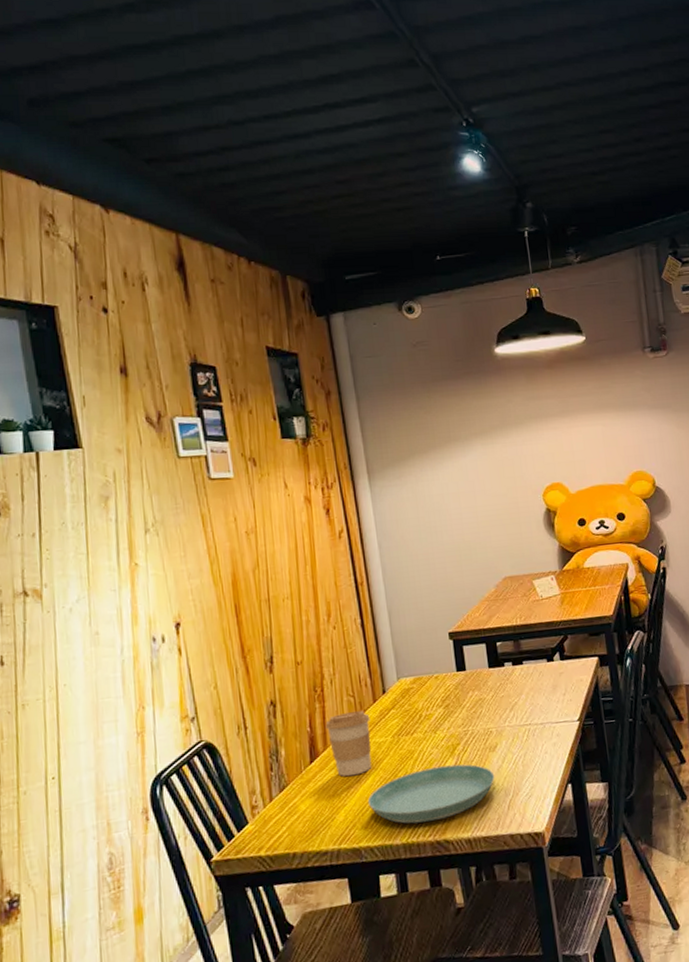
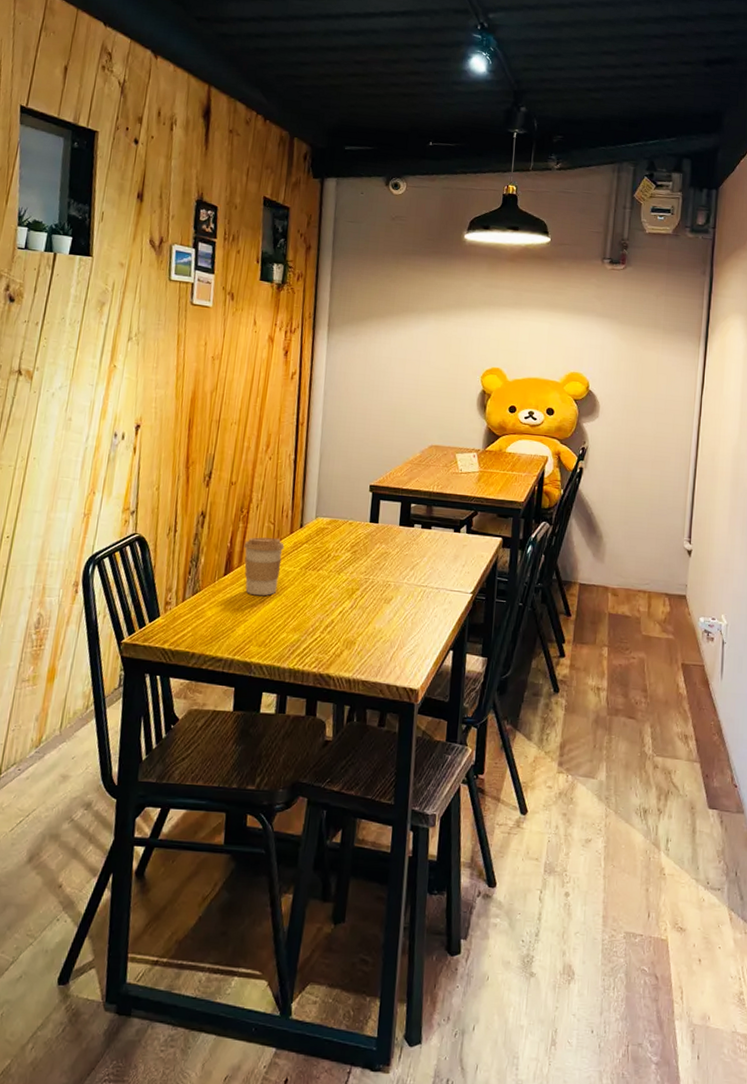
saucer: present [367,764,495,824] -> none [266,605,385,655]

